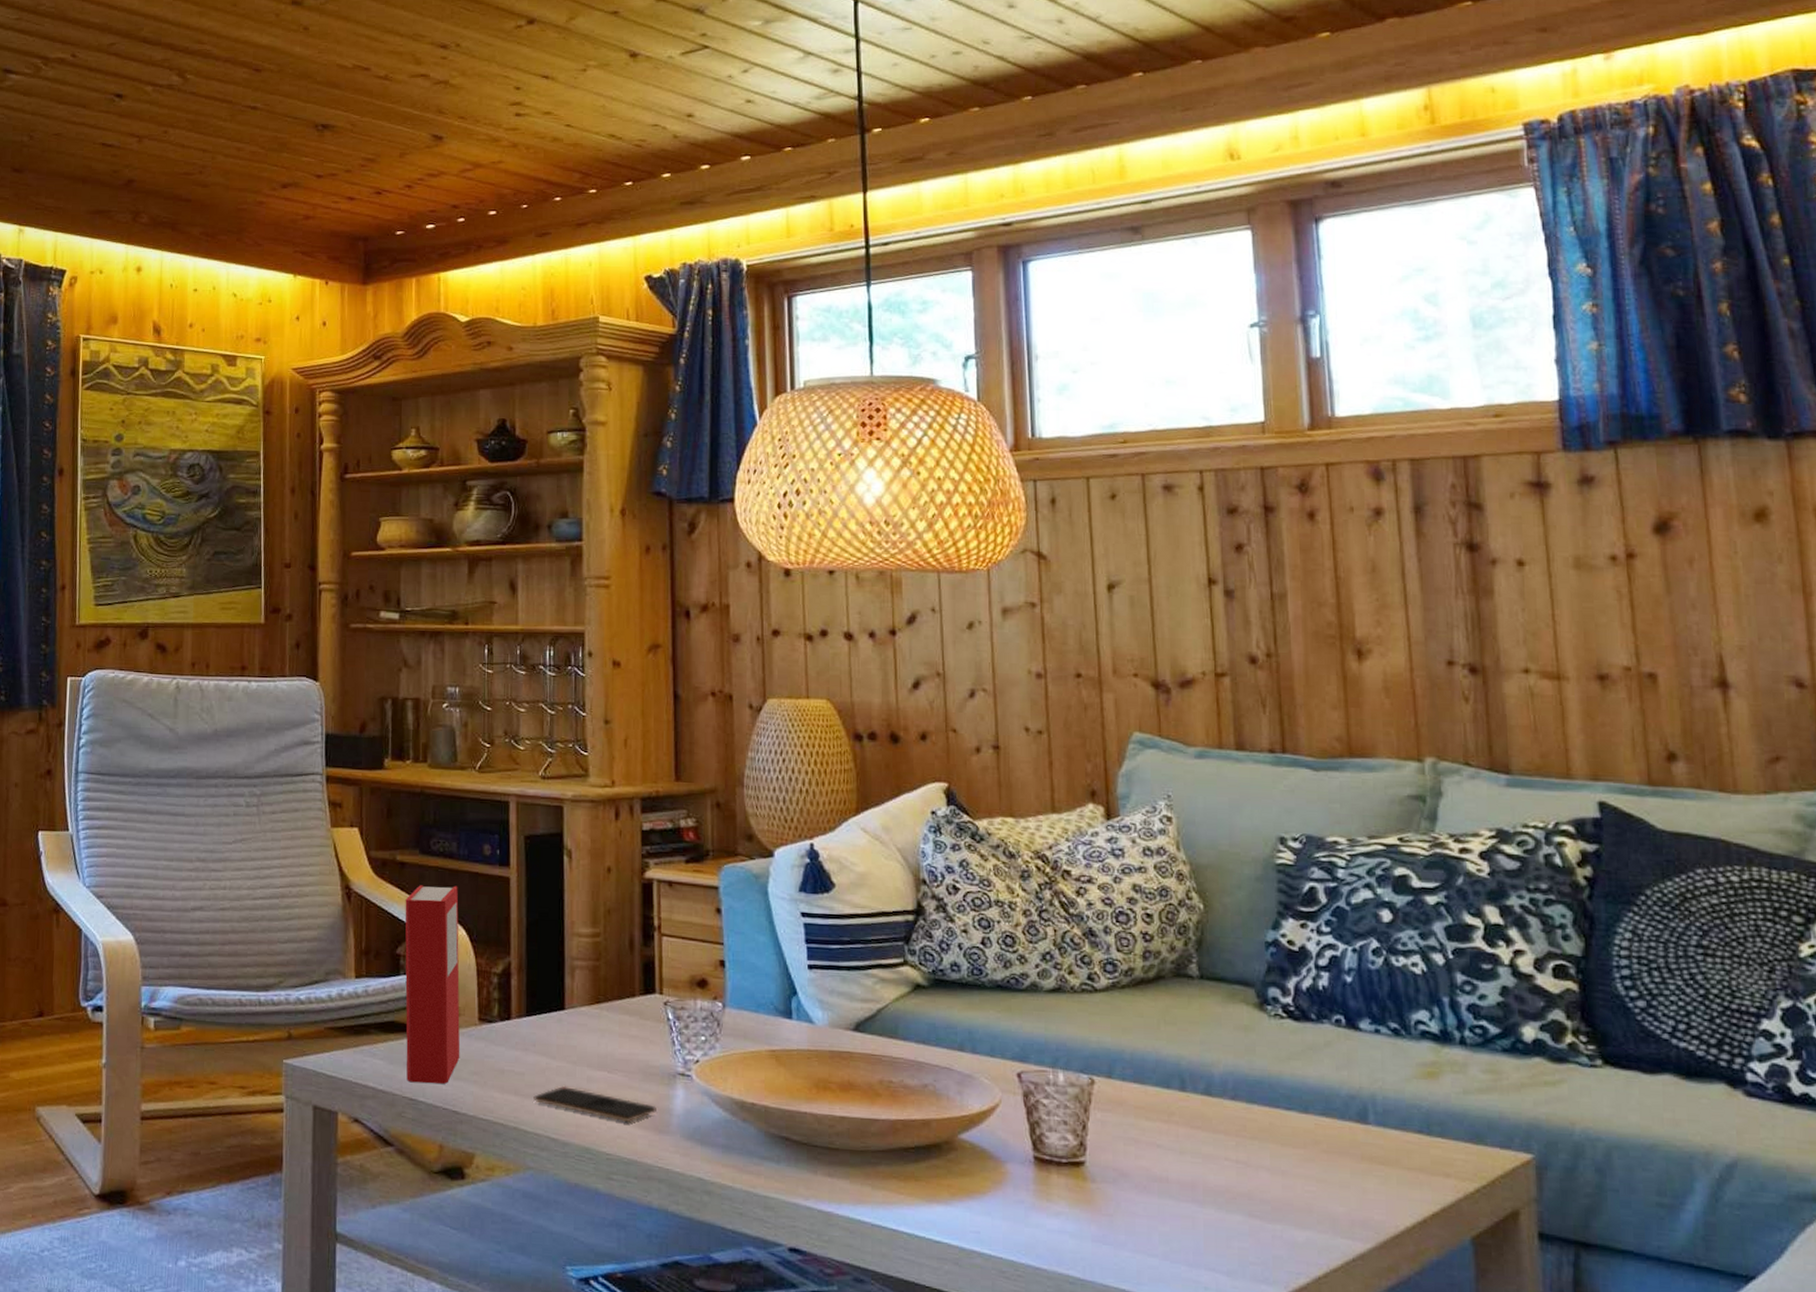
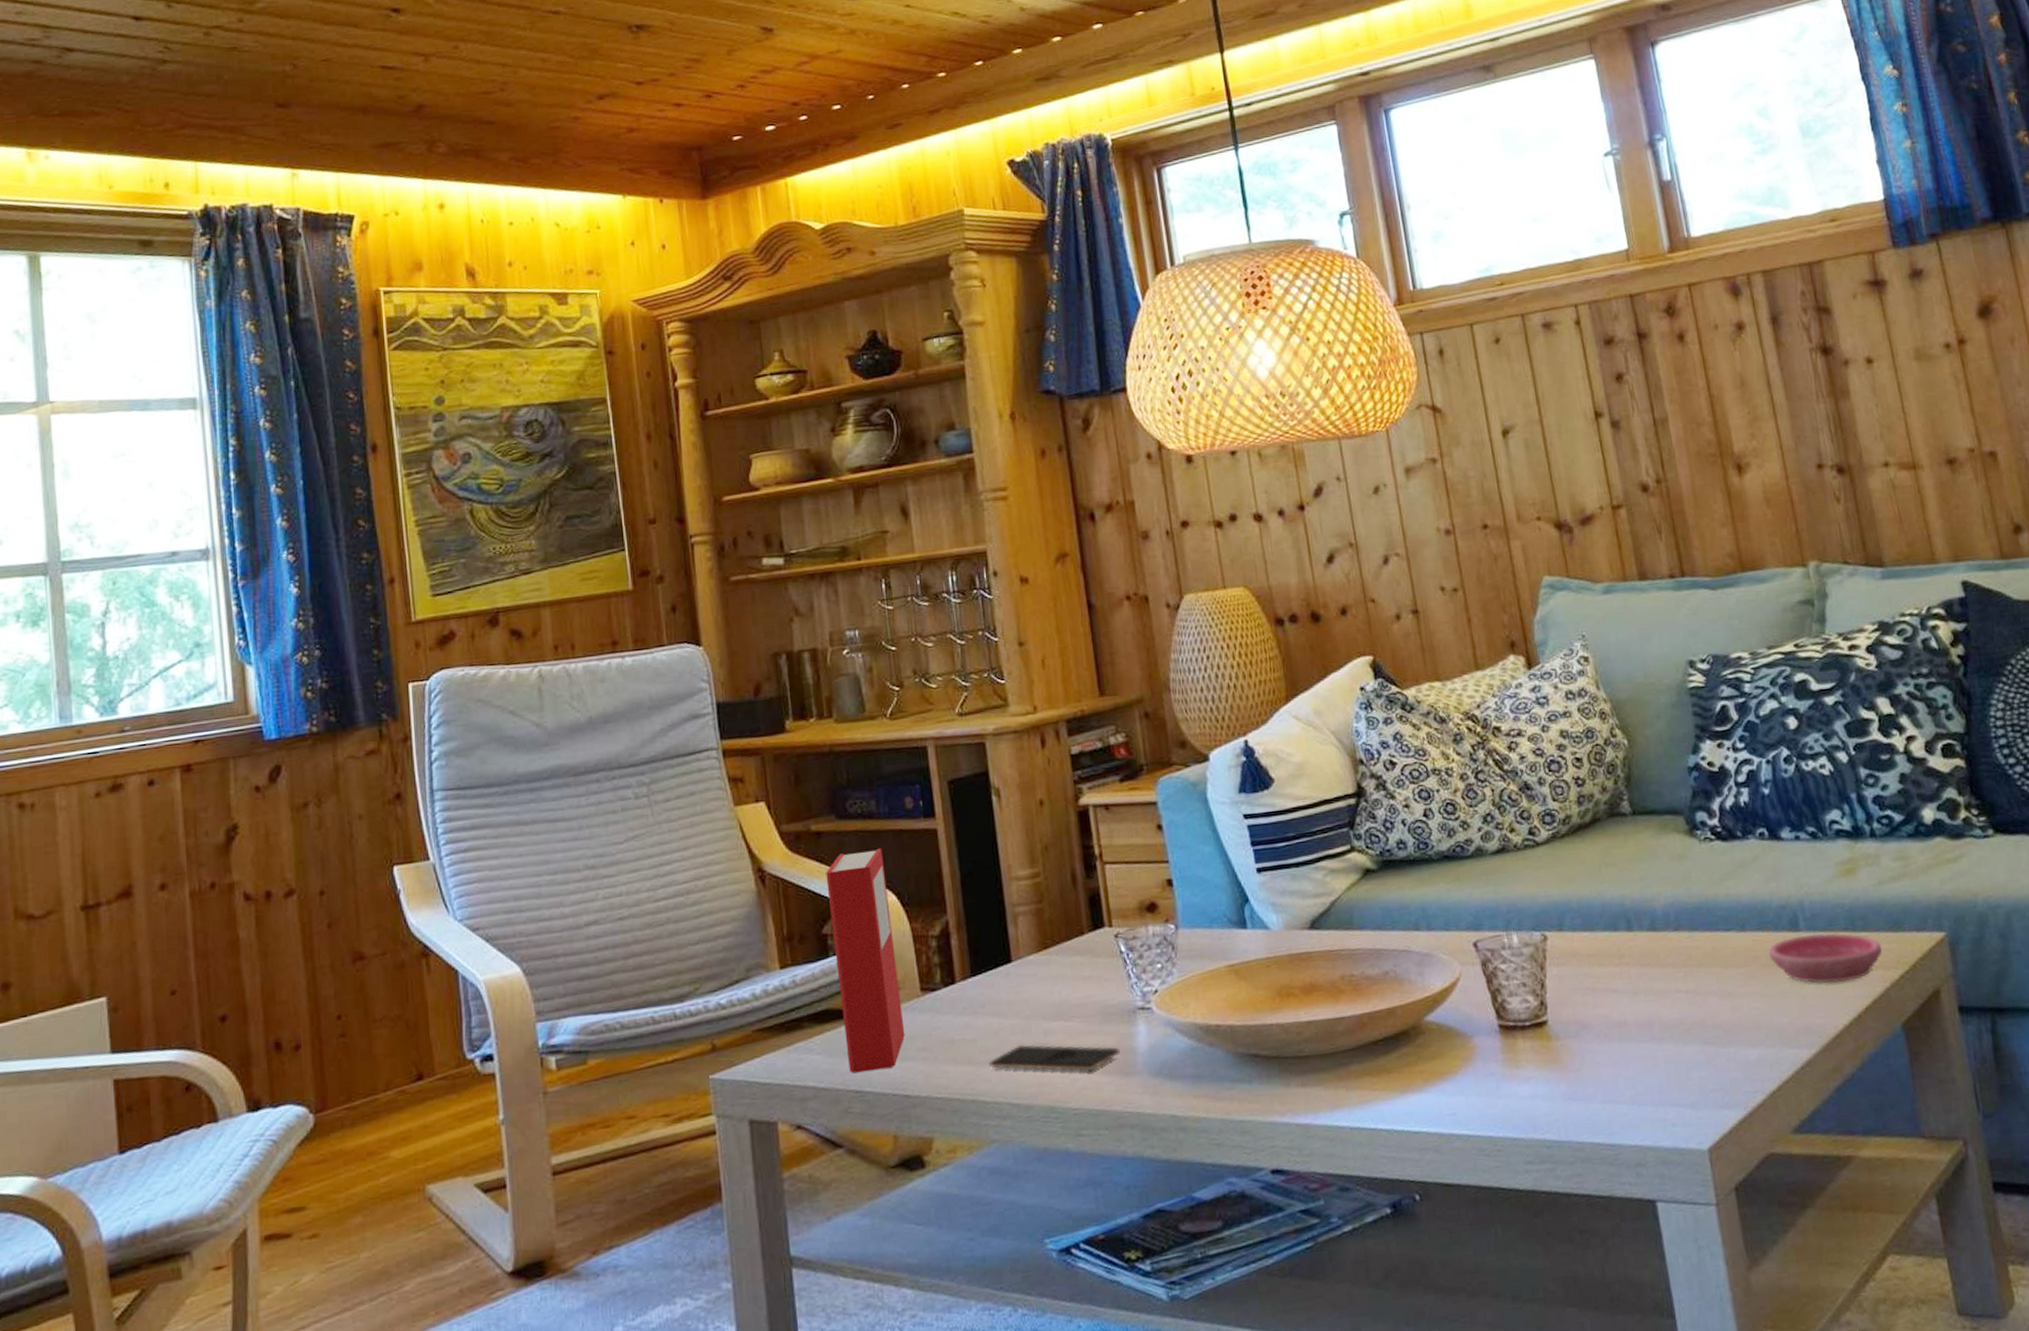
saucer: none [1330,1129,1458,1184] -> present [1768,932,1882,983]

